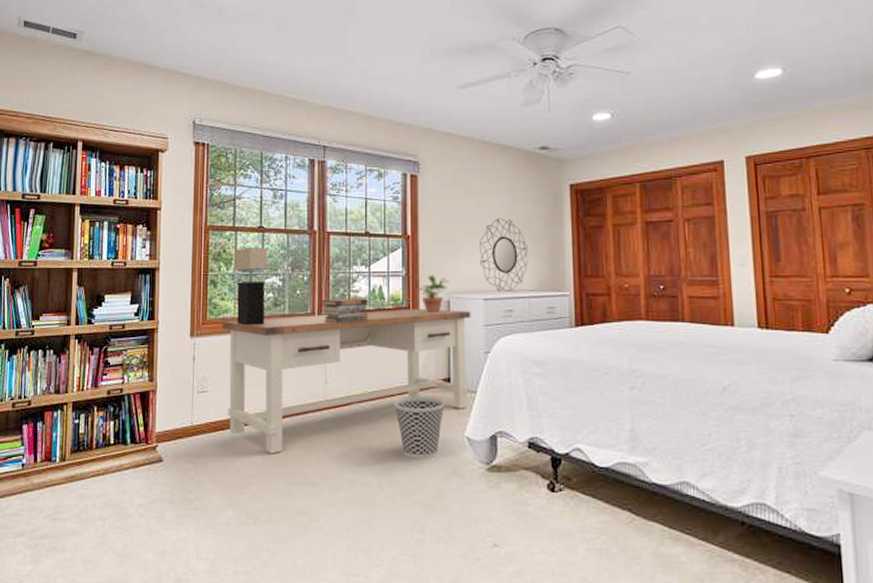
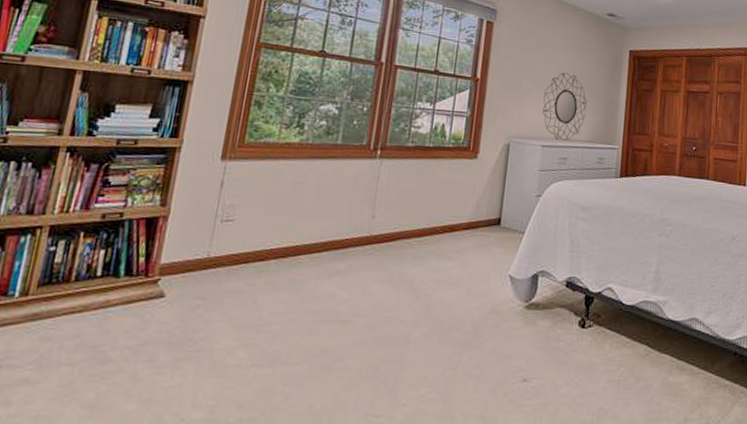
desk: present [222,308,471,454] -> none [254,145,529,290]
table lamp: present [234,247,267,326] -> none [280,71,327,153]
book stack: present [321,299,368,323] -> none [379,133,429,158]
wastebasket: present [394,397,445,460] -> none [442,235,493,298]
potted plant: present [417,274,450,315] -> none [479,117,512,157]

